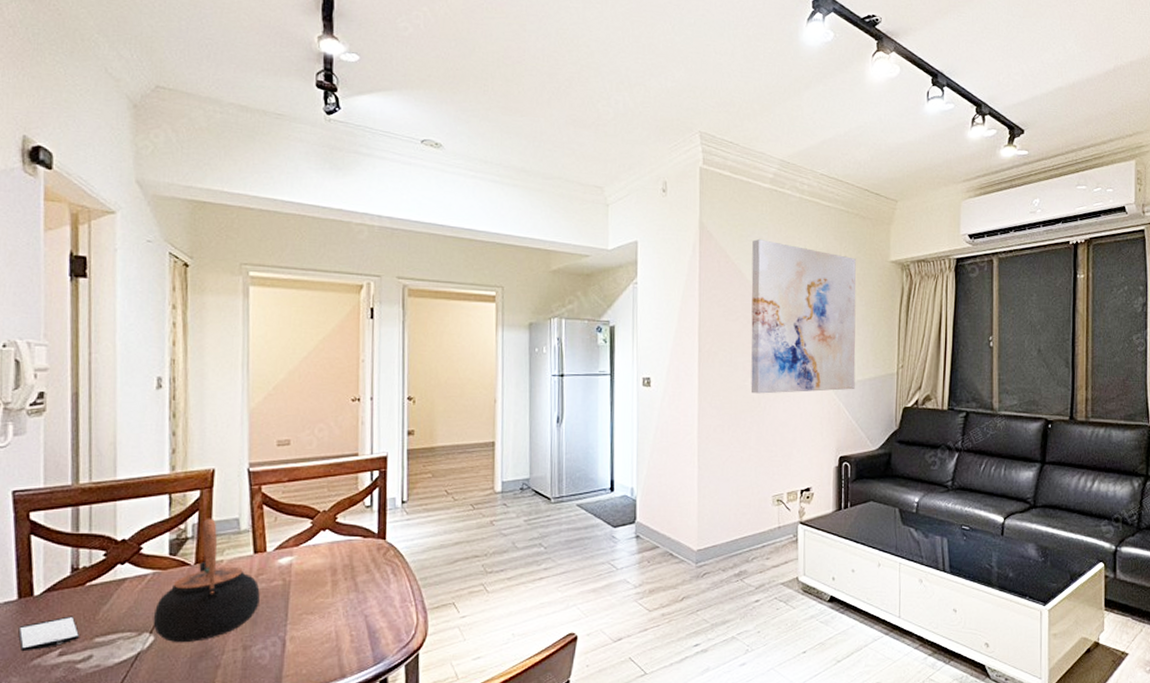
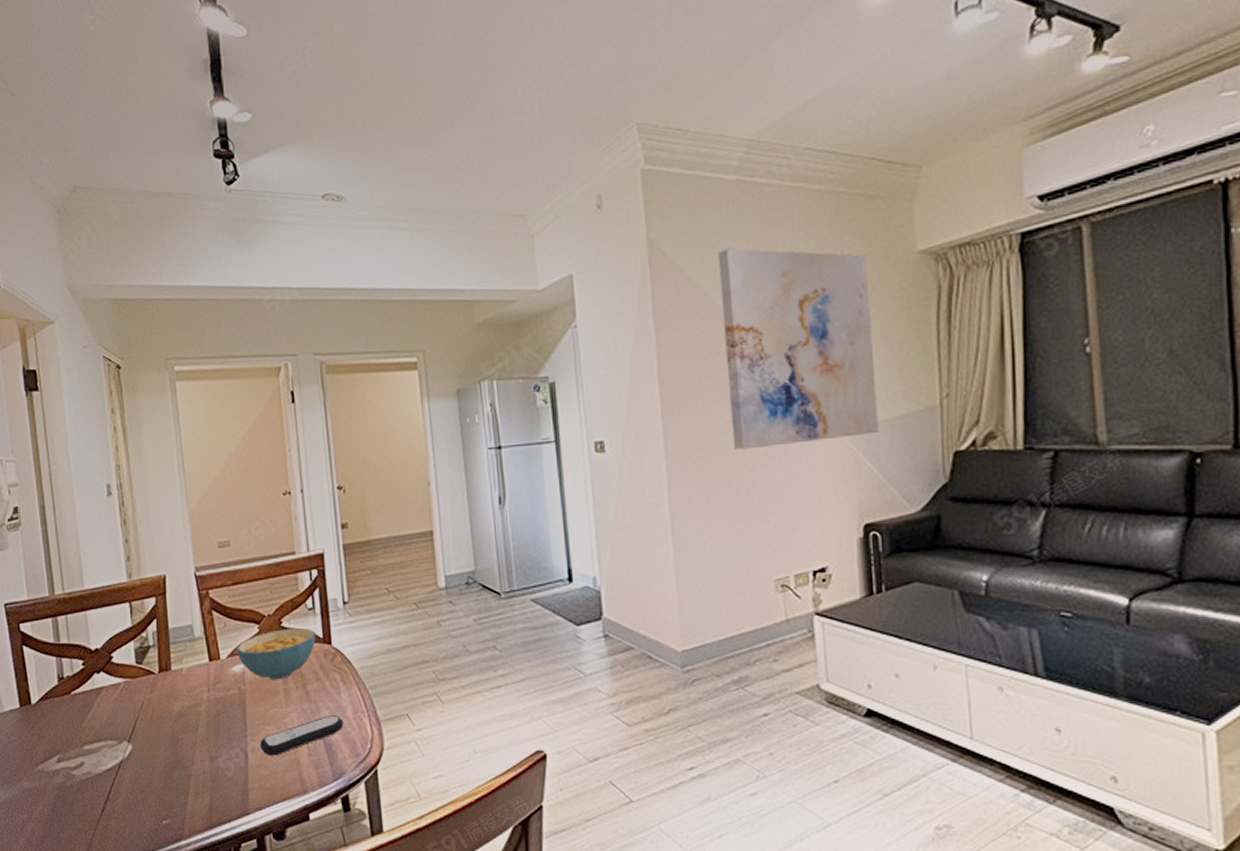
smartphone: present [18,616,79,652] -> none [23,724,71,757]
teapot: present [153,518,260,643] -> none [129,625,220,753]
cereal bowl: none [285,523,371,572] -> present [236,627,316,680]
remote control: none [300,605,390,643] -> present [260,715,344,756]

